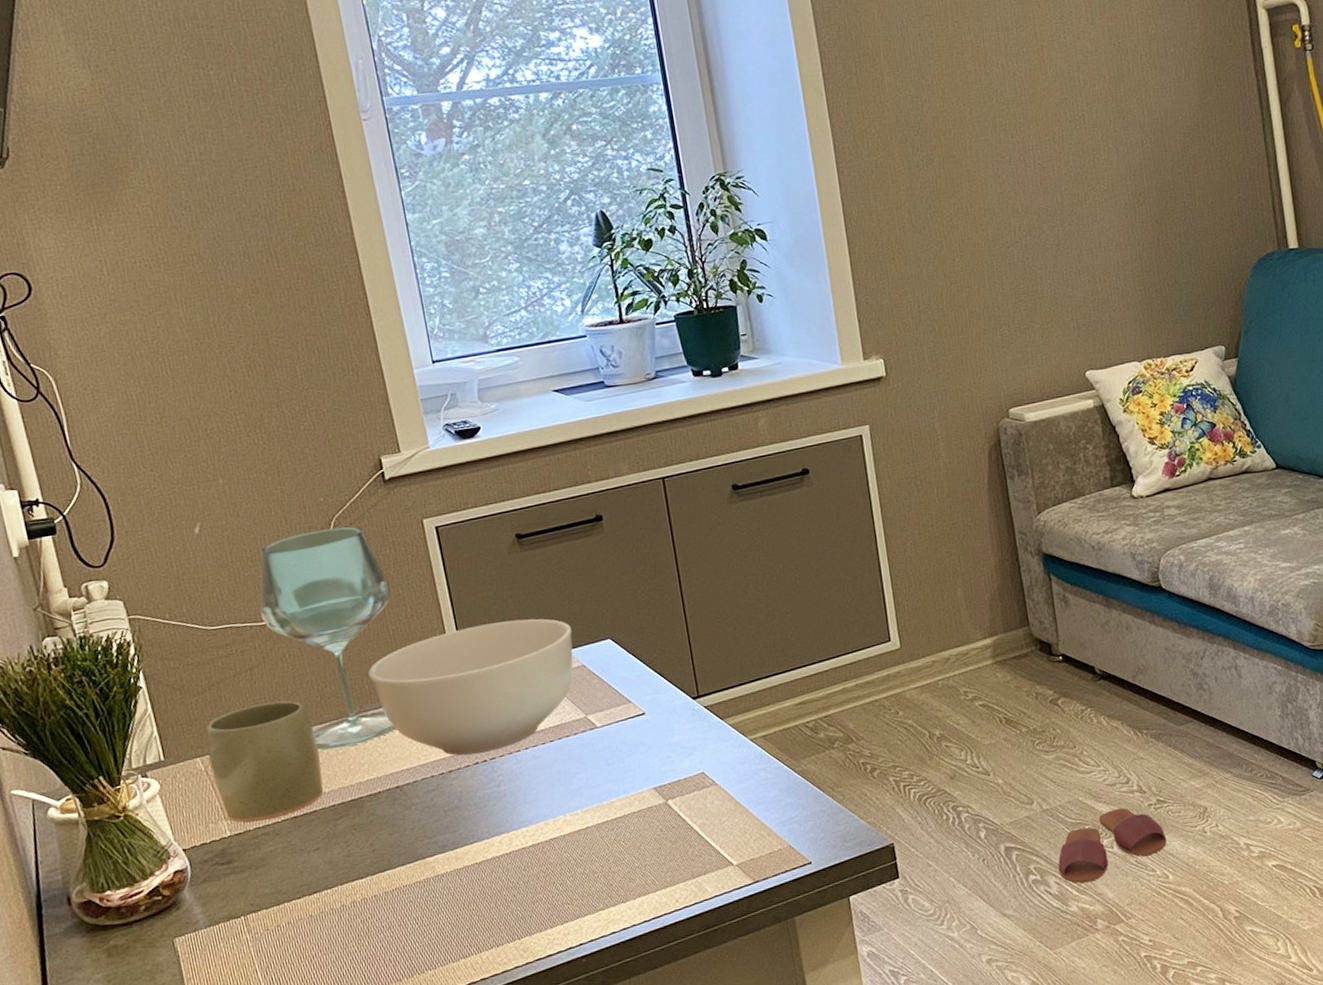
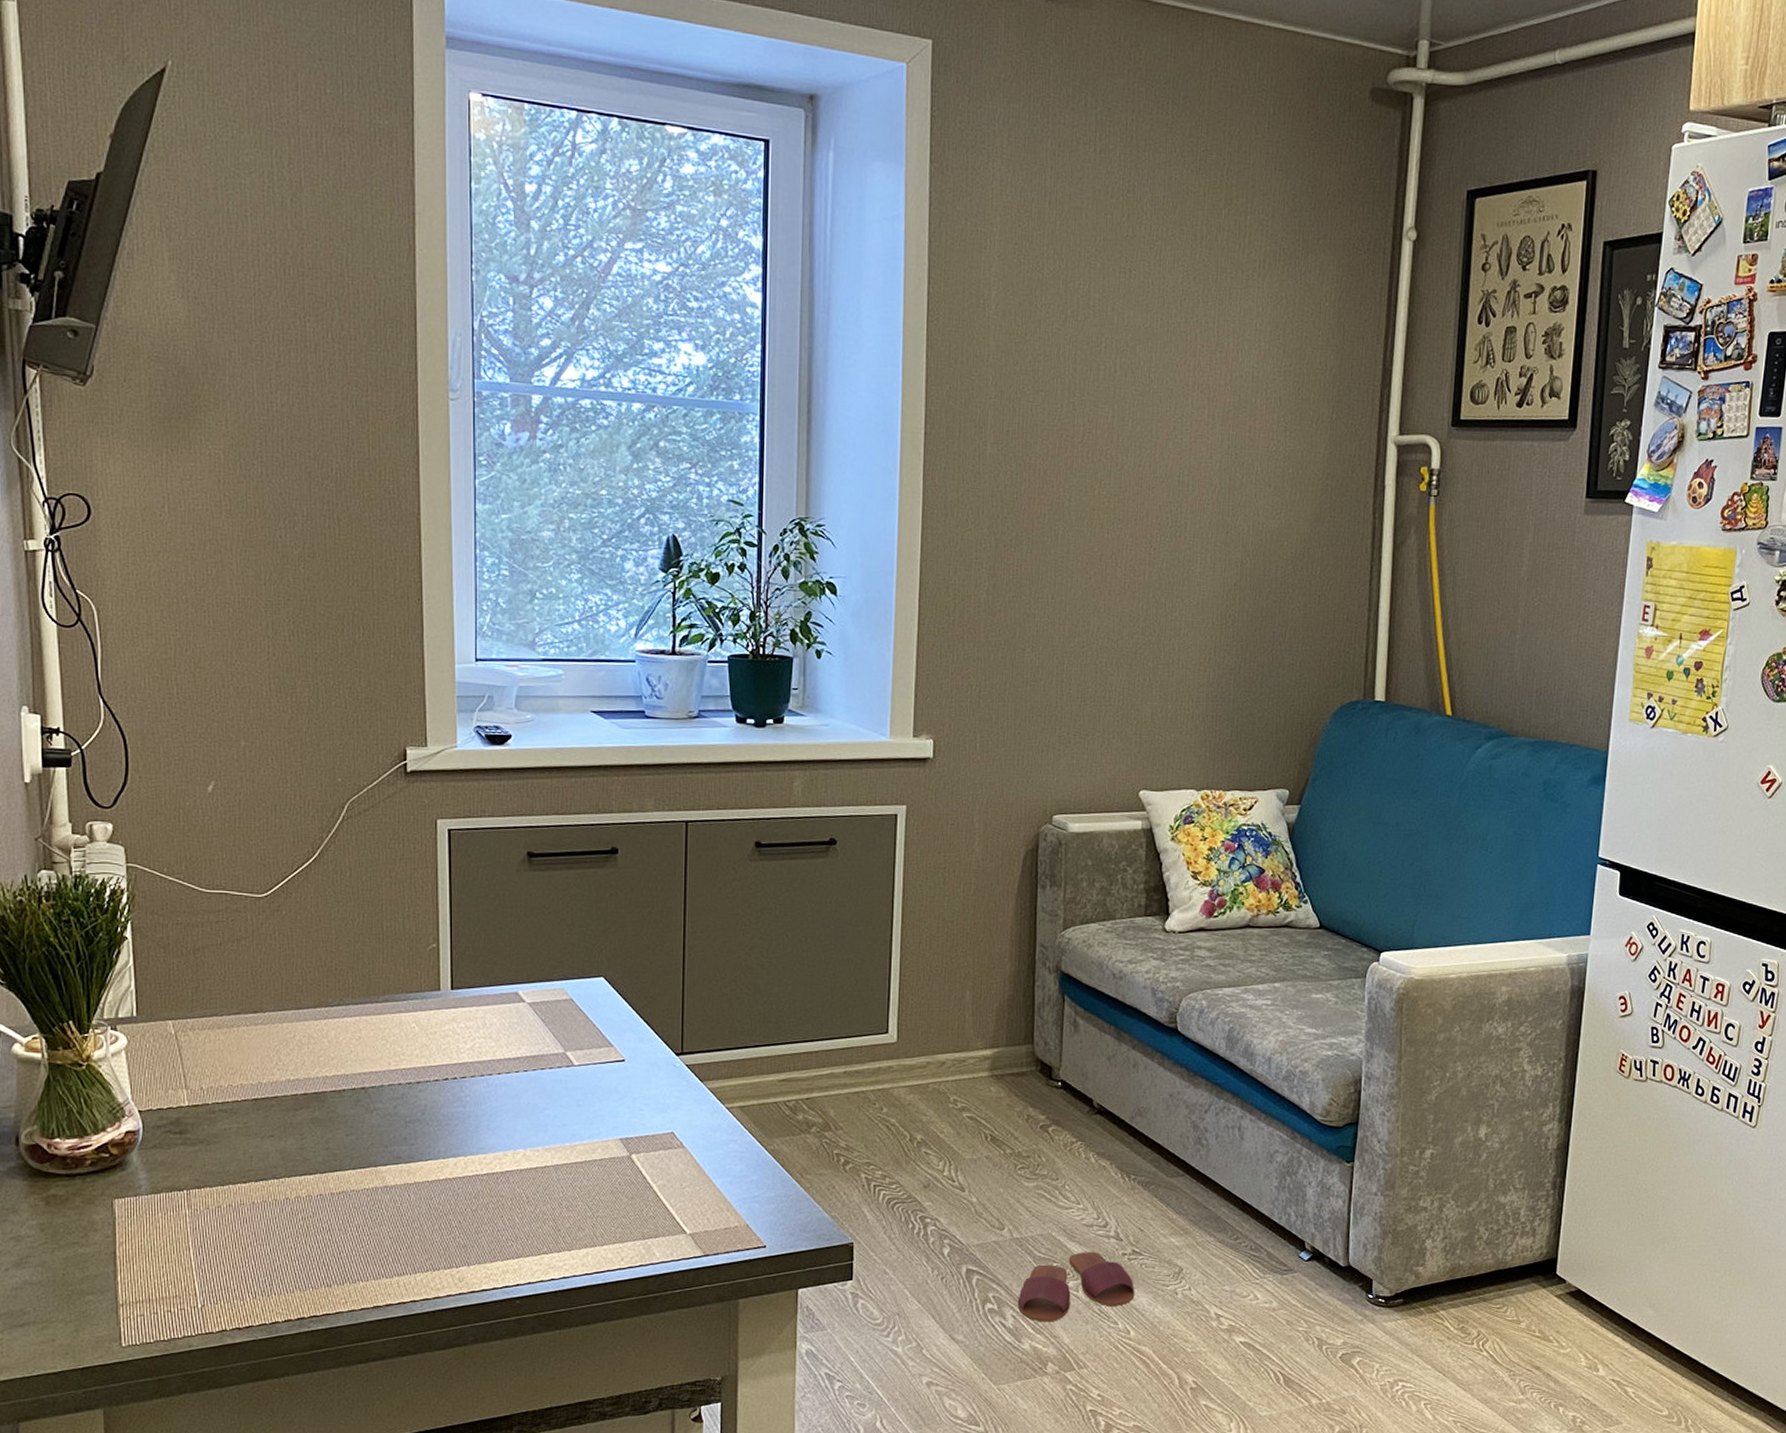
mug: present [206,701,324,823] -> none [181,977,292,1097]
wine glass: present [260,526,396,750] -> none [259,810,391,1038]
bowl: present [368,618,574,756] -> none [355,938,567,1069]

